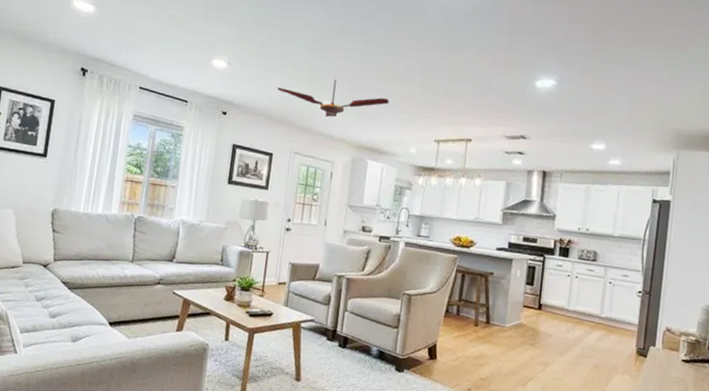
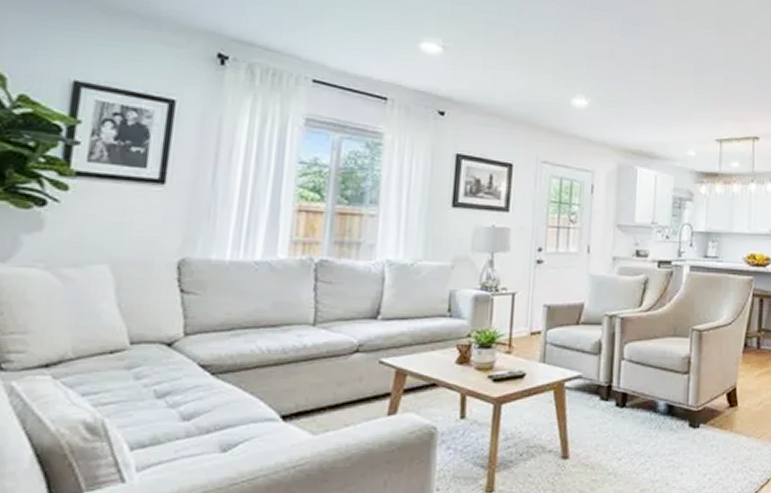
ceiling fan: present [277,80,389,118] -> none [513,68,659,116]

